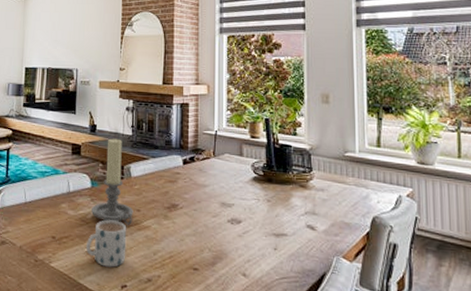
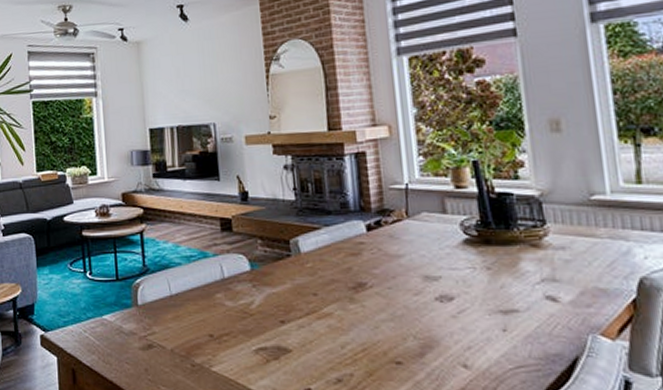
mug: present [85,220,127,268] -> none [252,309,306,368]
candle holder: present [91,138,133,225] -> none [254,206,309,314]

